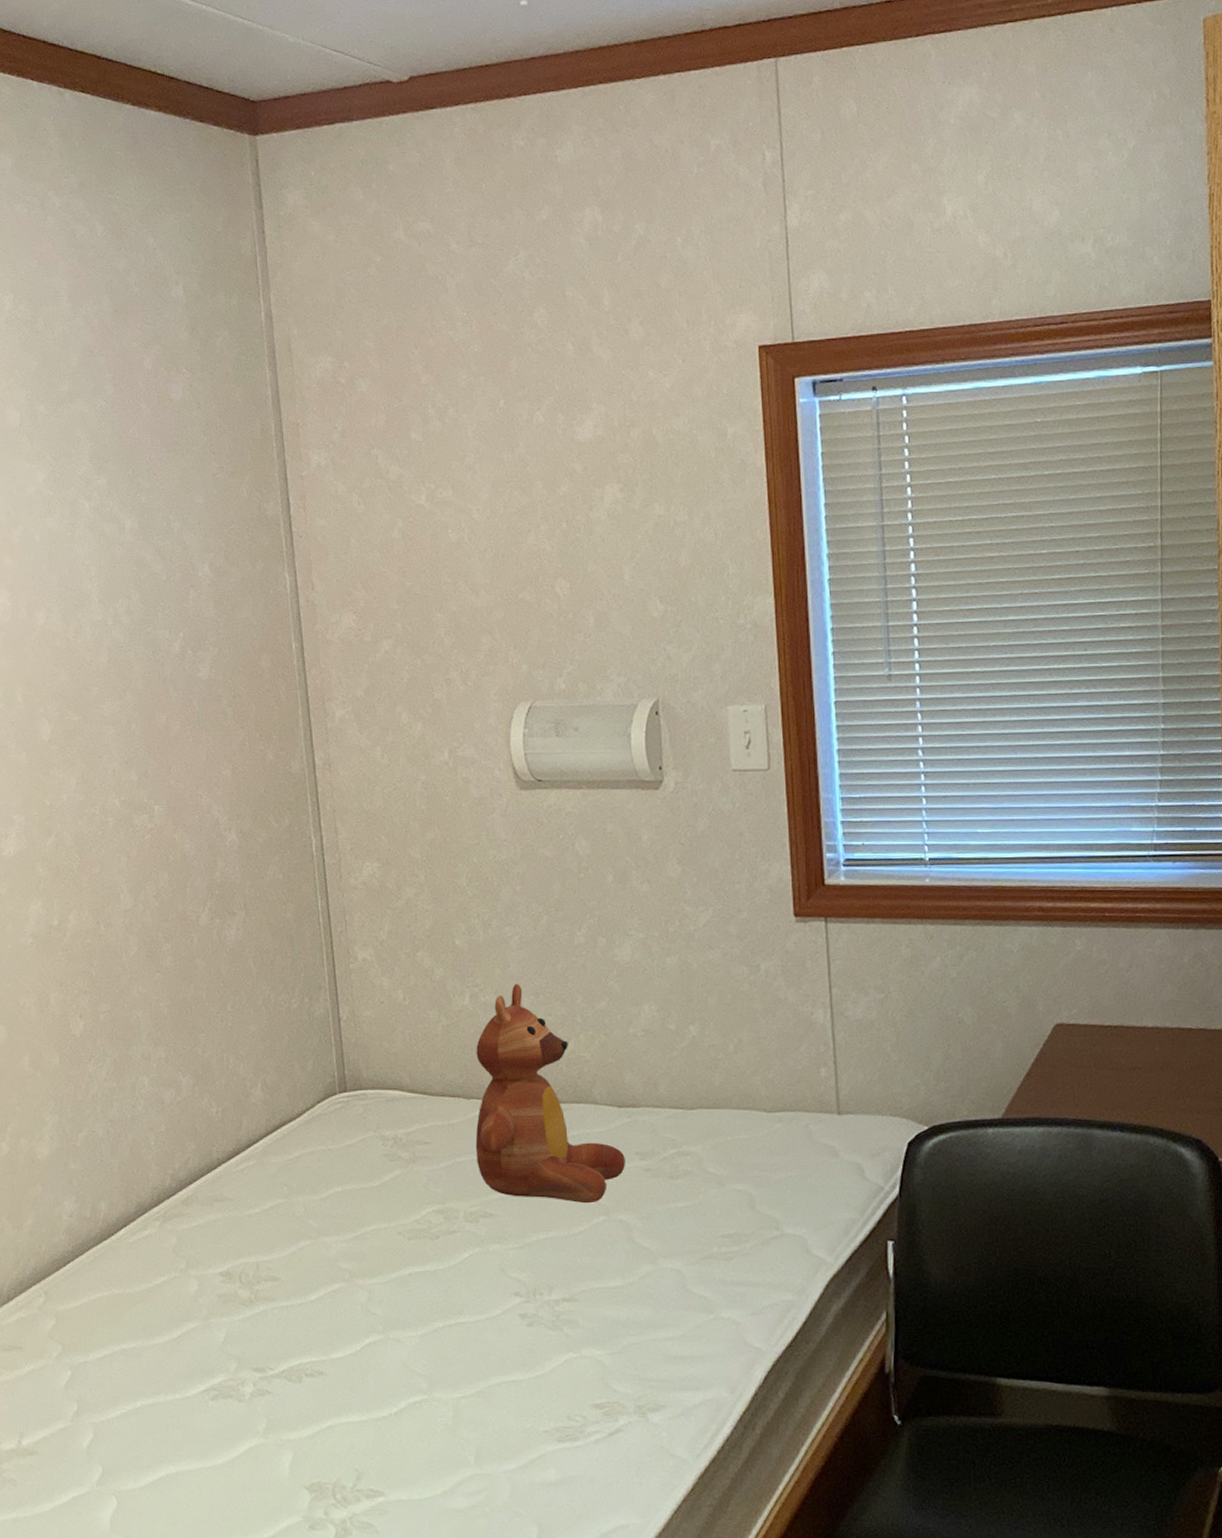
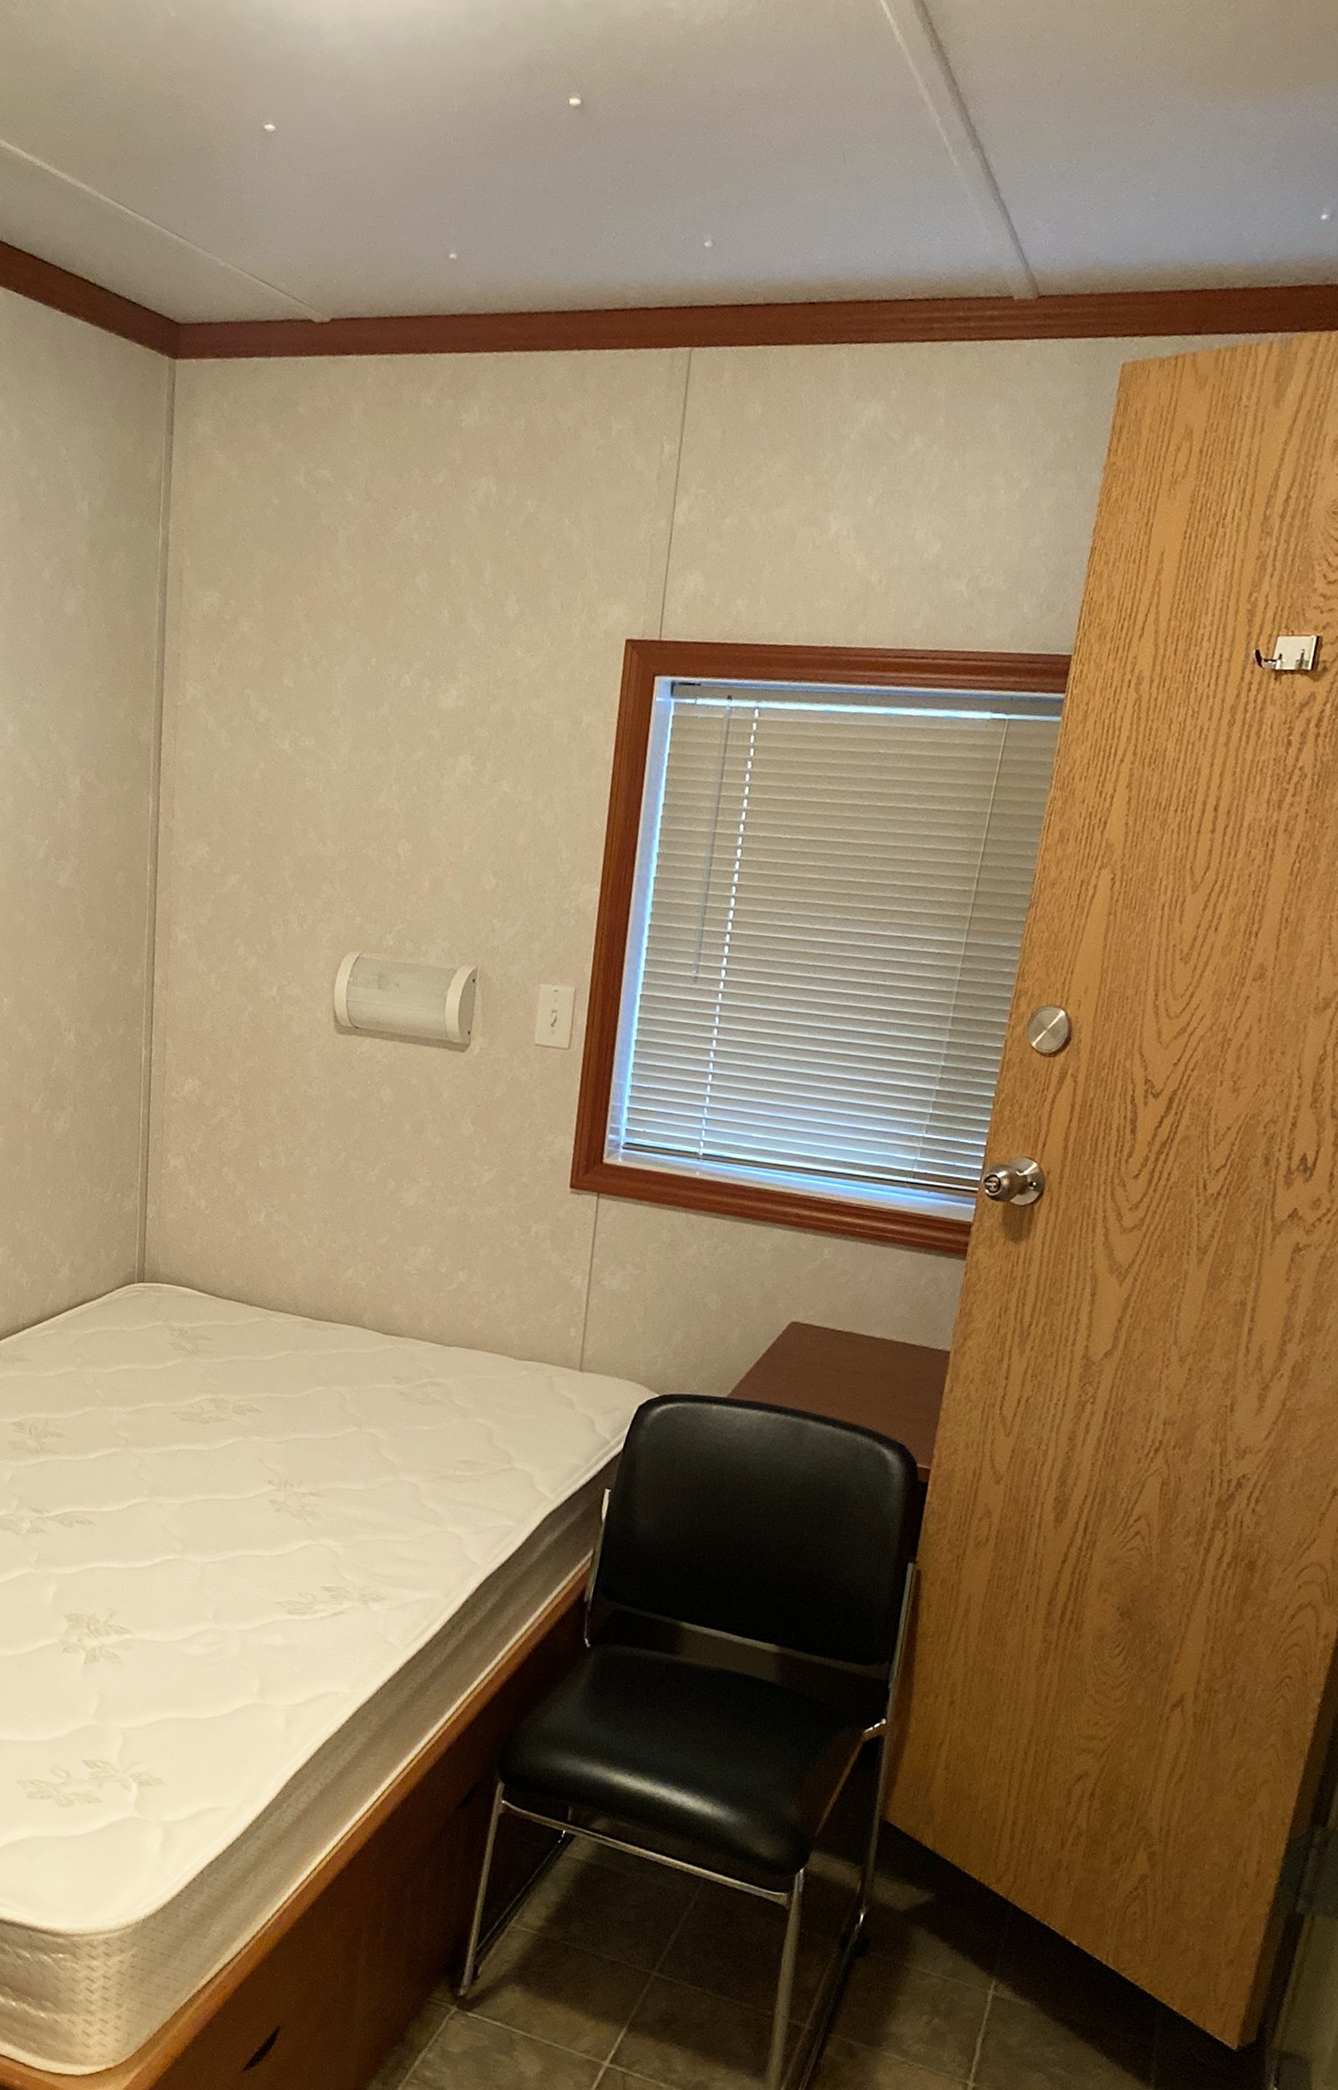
teddy bear: present [475,984,625,1204] -> none [251,1209,383,1415]

